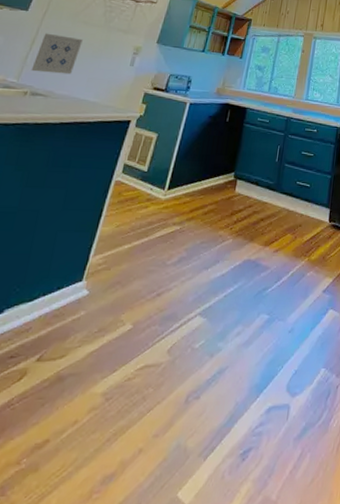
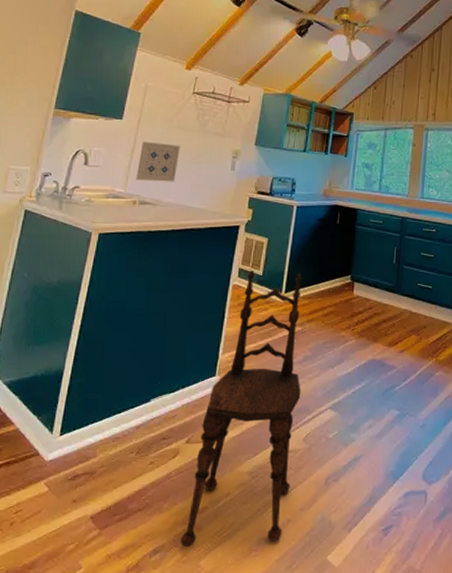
dining chair: none [9,166,187,494] -> present [180,270,302,547]

